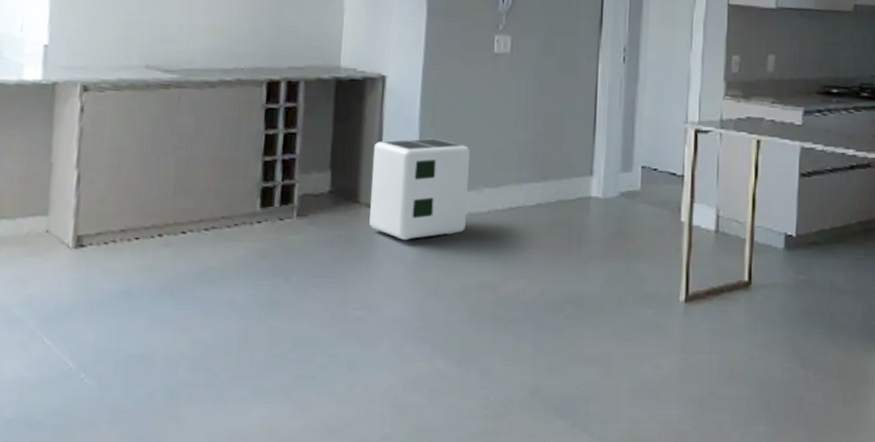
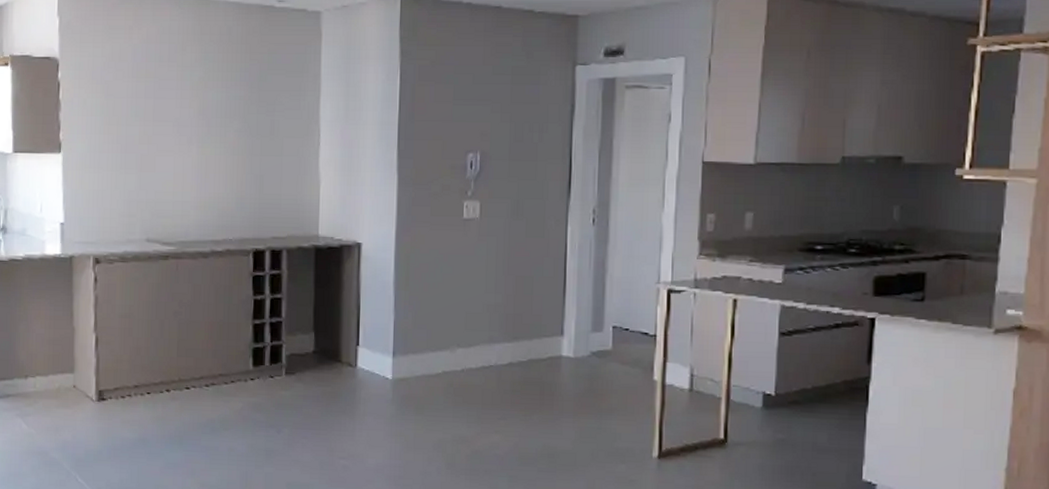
air purifier: present [369,138,470,241] -> none [351,301,443,397]

